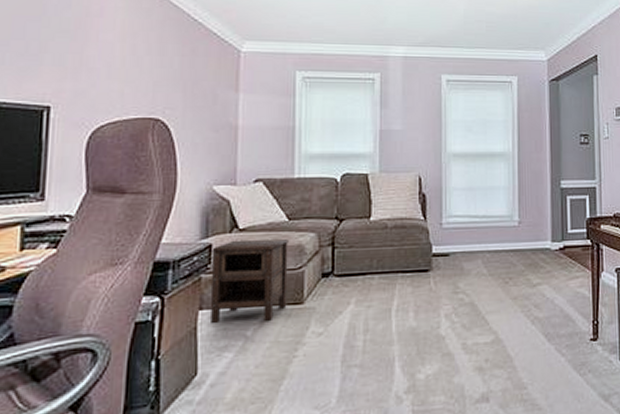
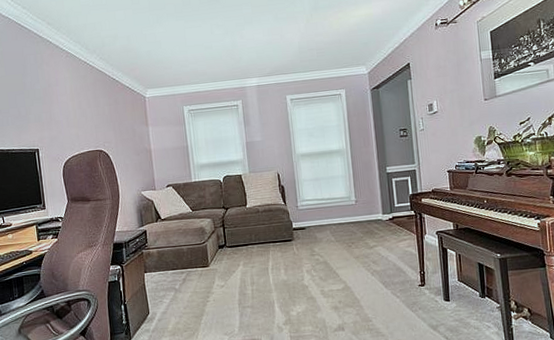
nightstand: present [211,239,290,324] -> none [147,224,199,282]

